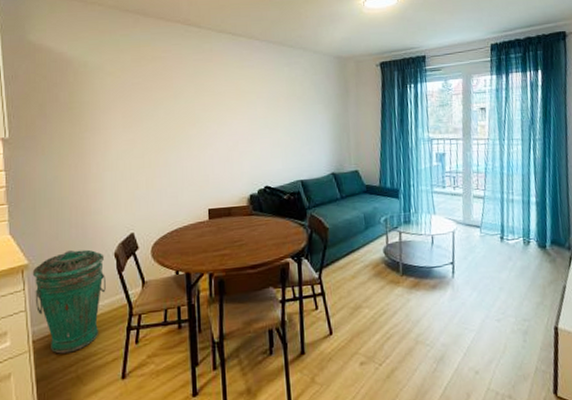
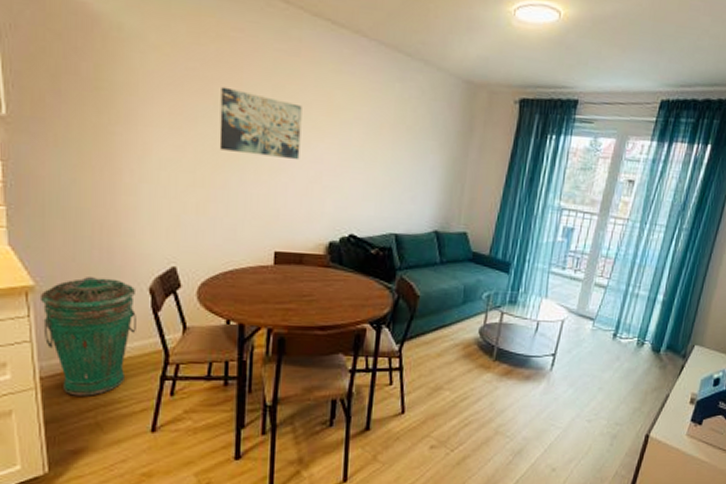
wall art: none [158,92,220,138] -> present [219,86,302,161]

